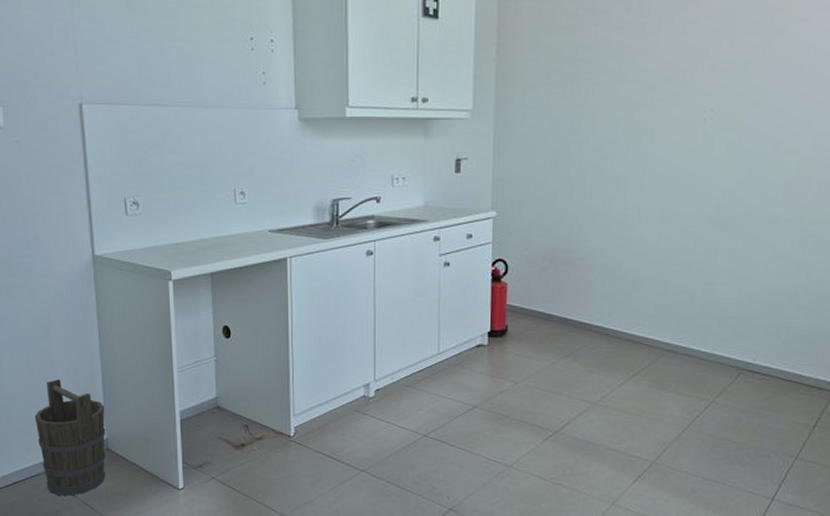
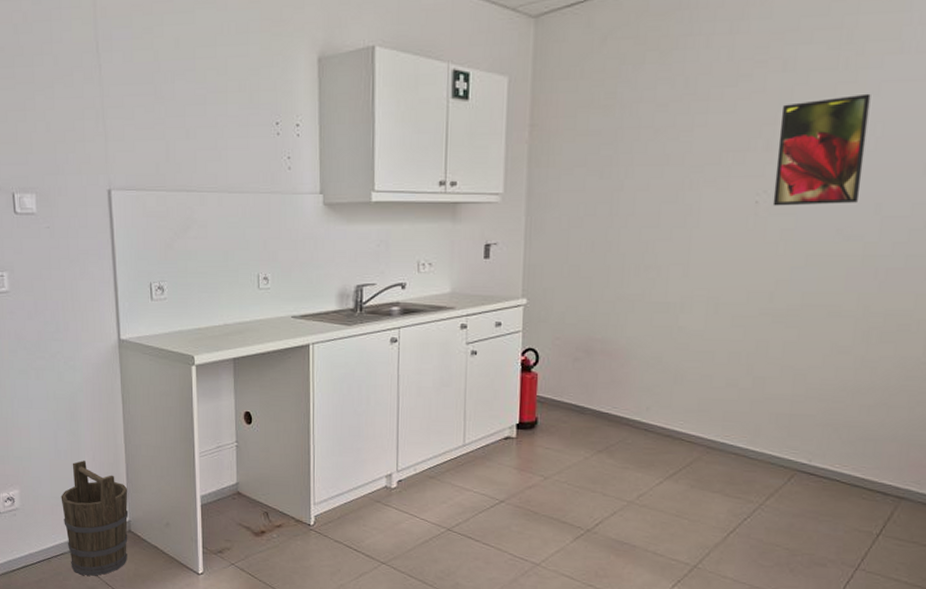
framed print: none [719,19,804,124] -> present [772,93,871,206]

